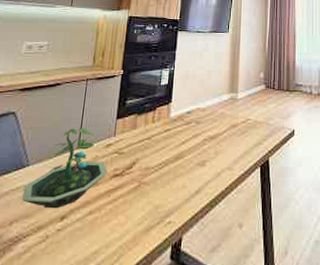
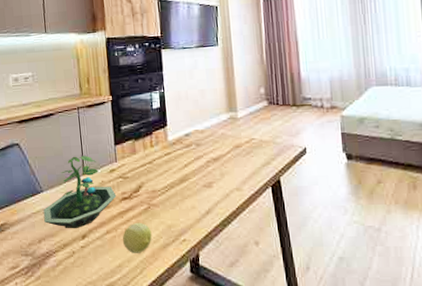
fruit: none [104,202,137,237] -> present [122,222,152,253]

